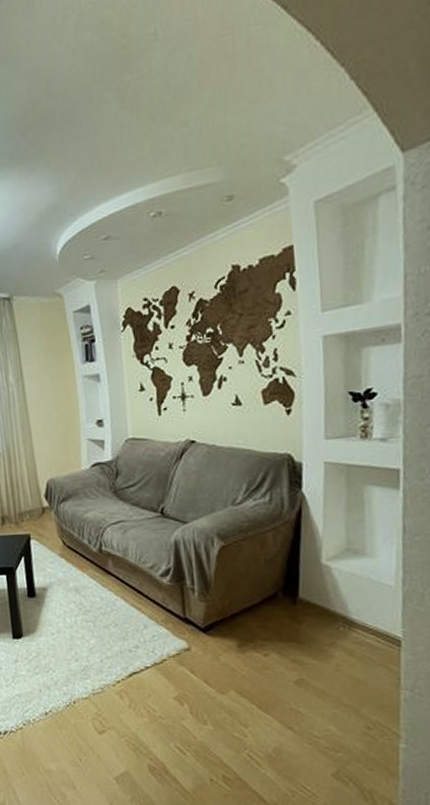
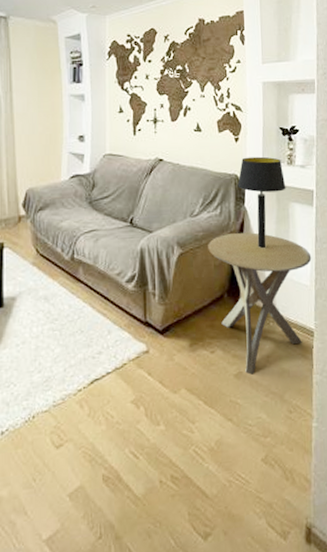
side table: none [255,522,398,683] -> present [208,232,312,375]
table lamp: none [291,430,360,541] -> present [237,156,286,248]

